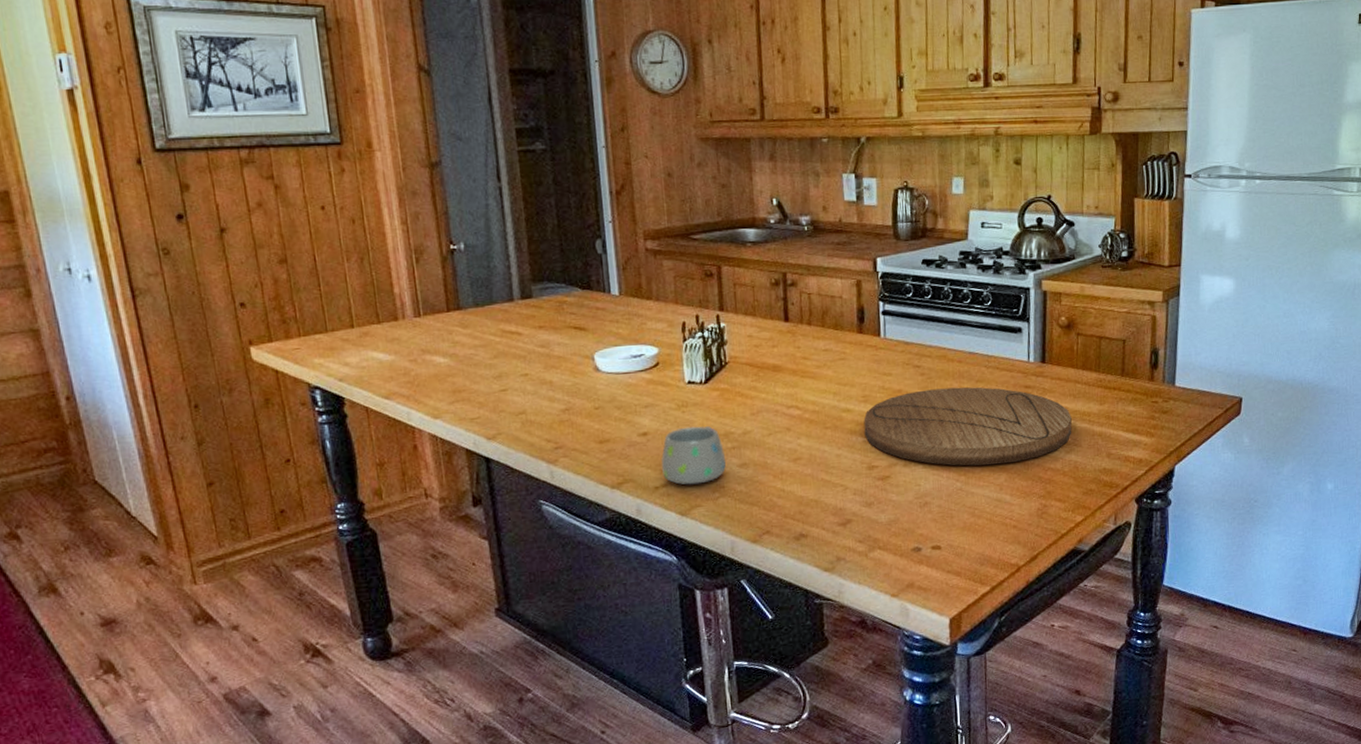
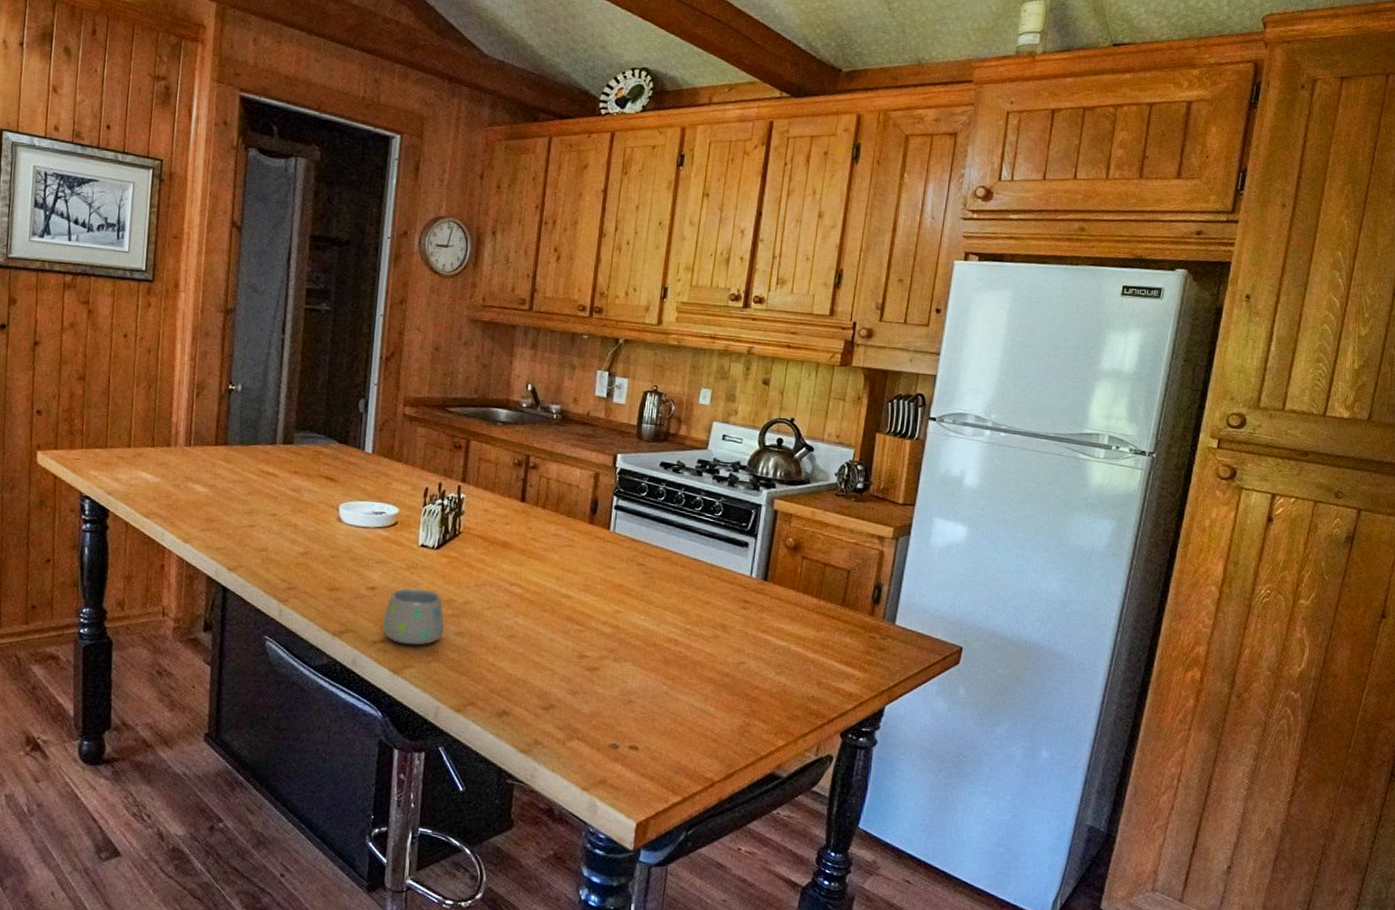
cutting board: present [864,387,1072,466] -> none [580,588,786,676]

